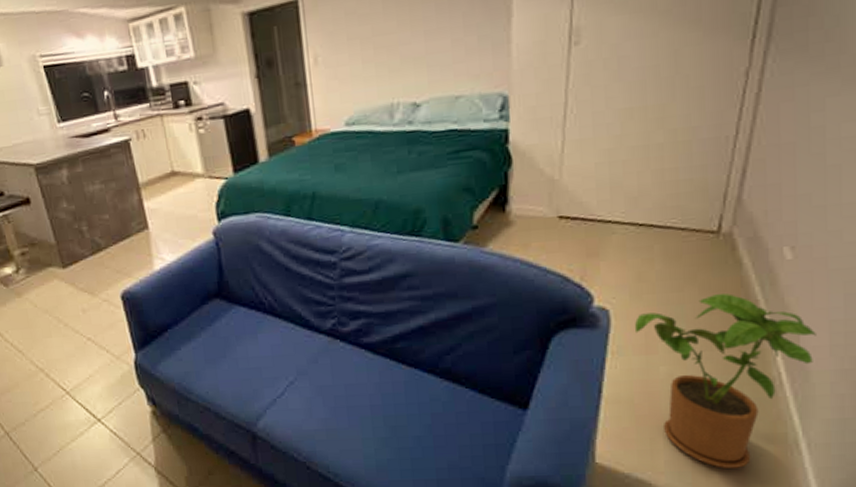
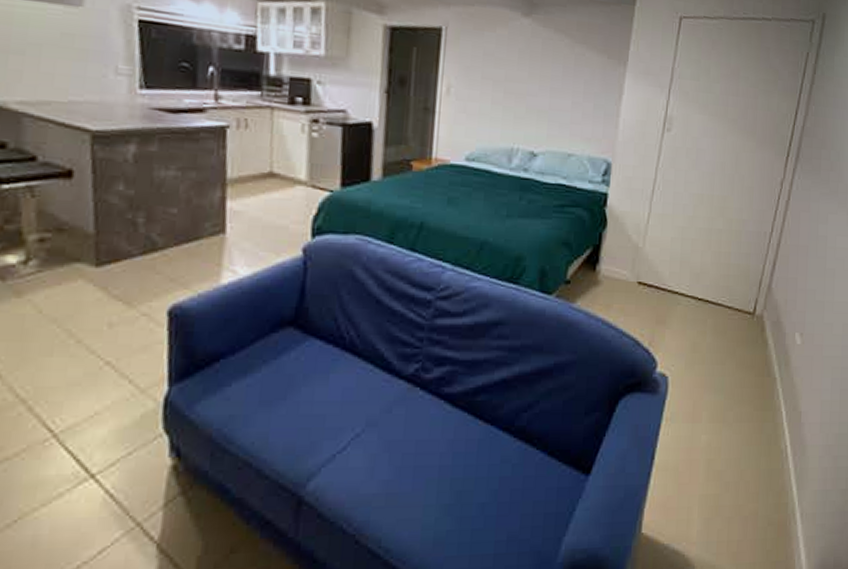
house plant: present [634,294,816,468] -> none [685,370,812,538]

